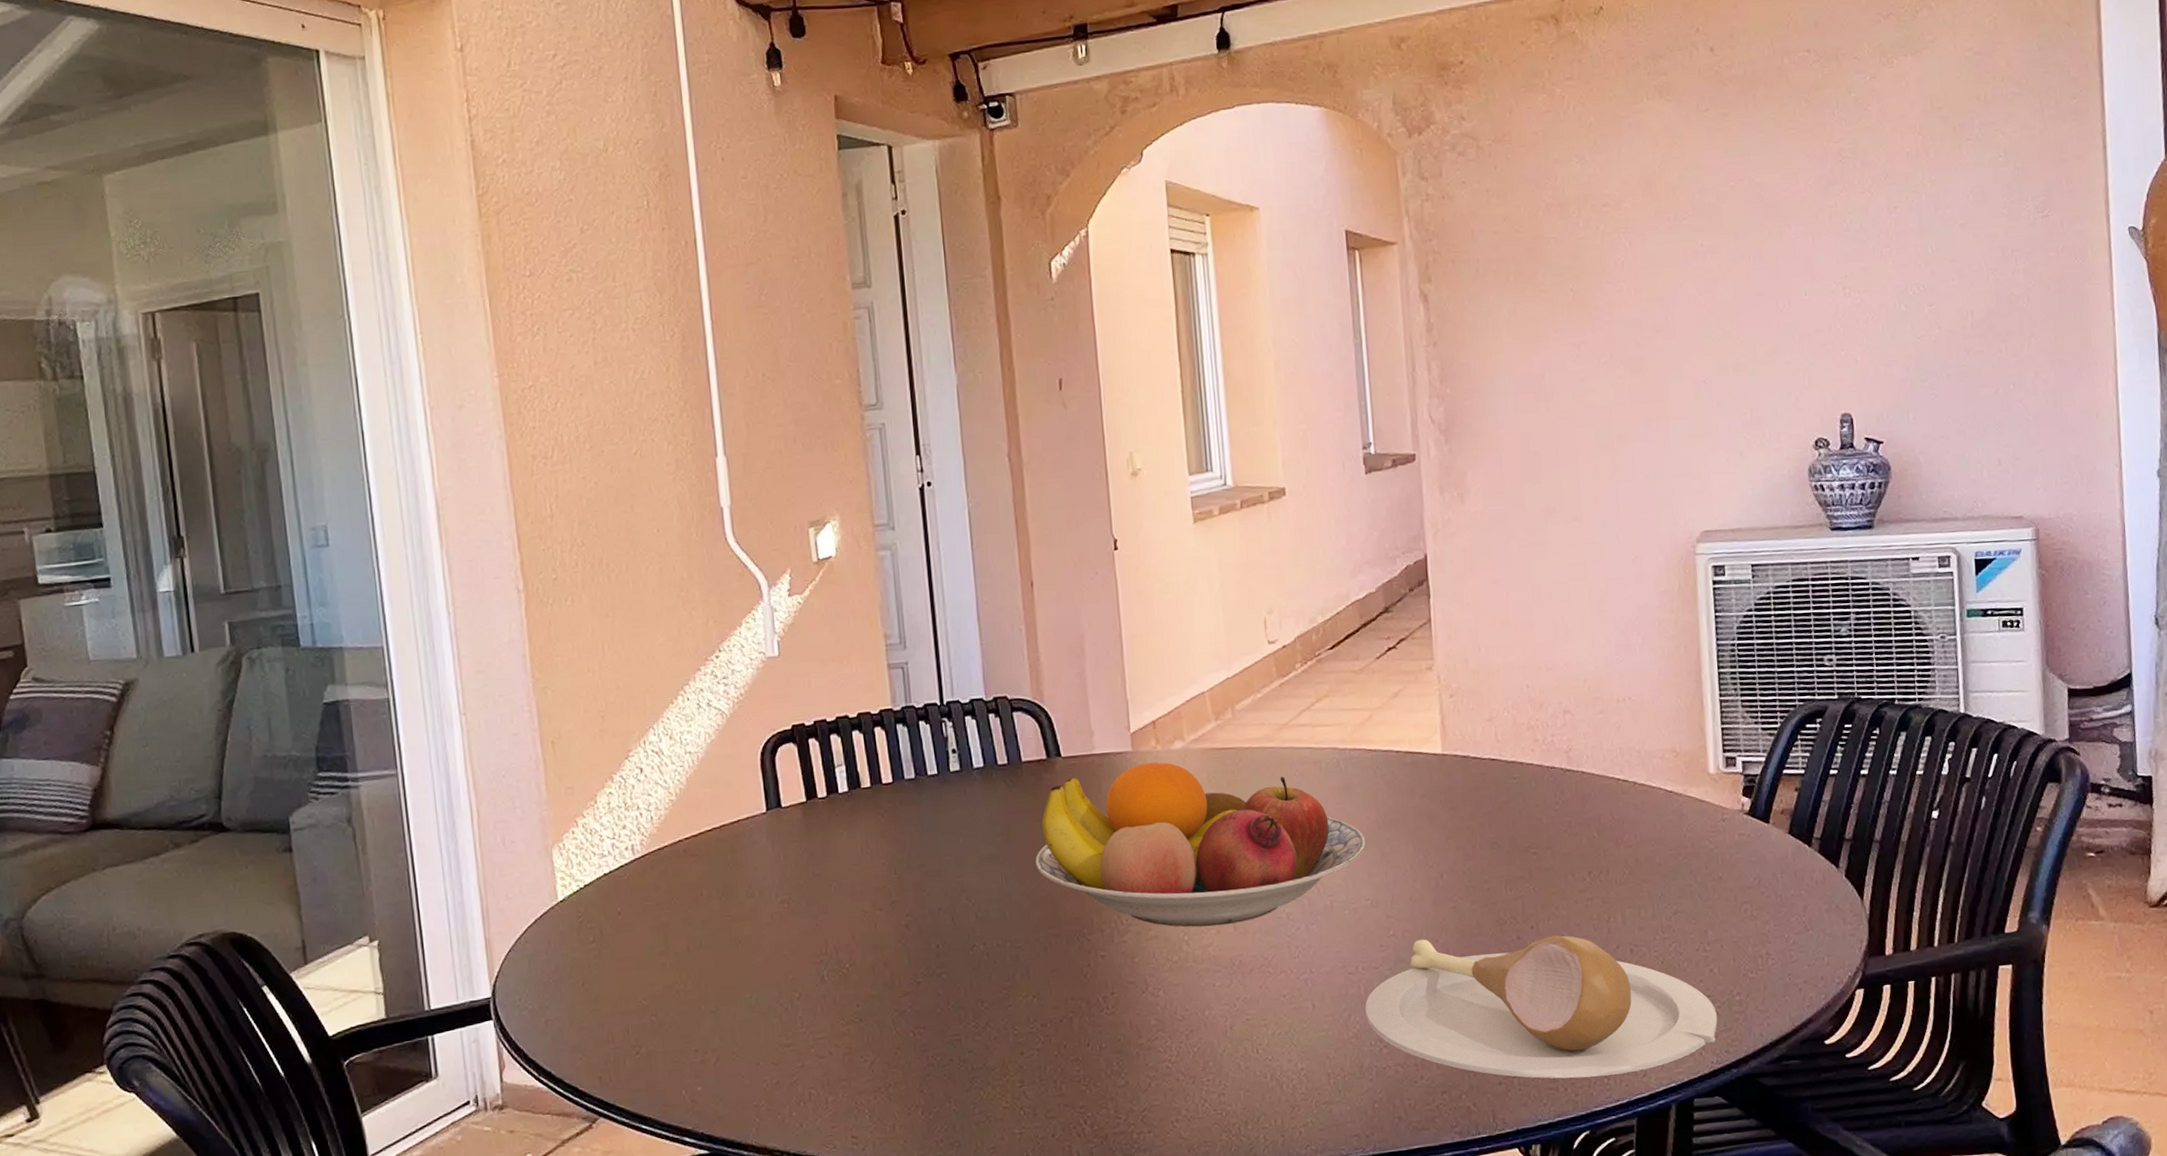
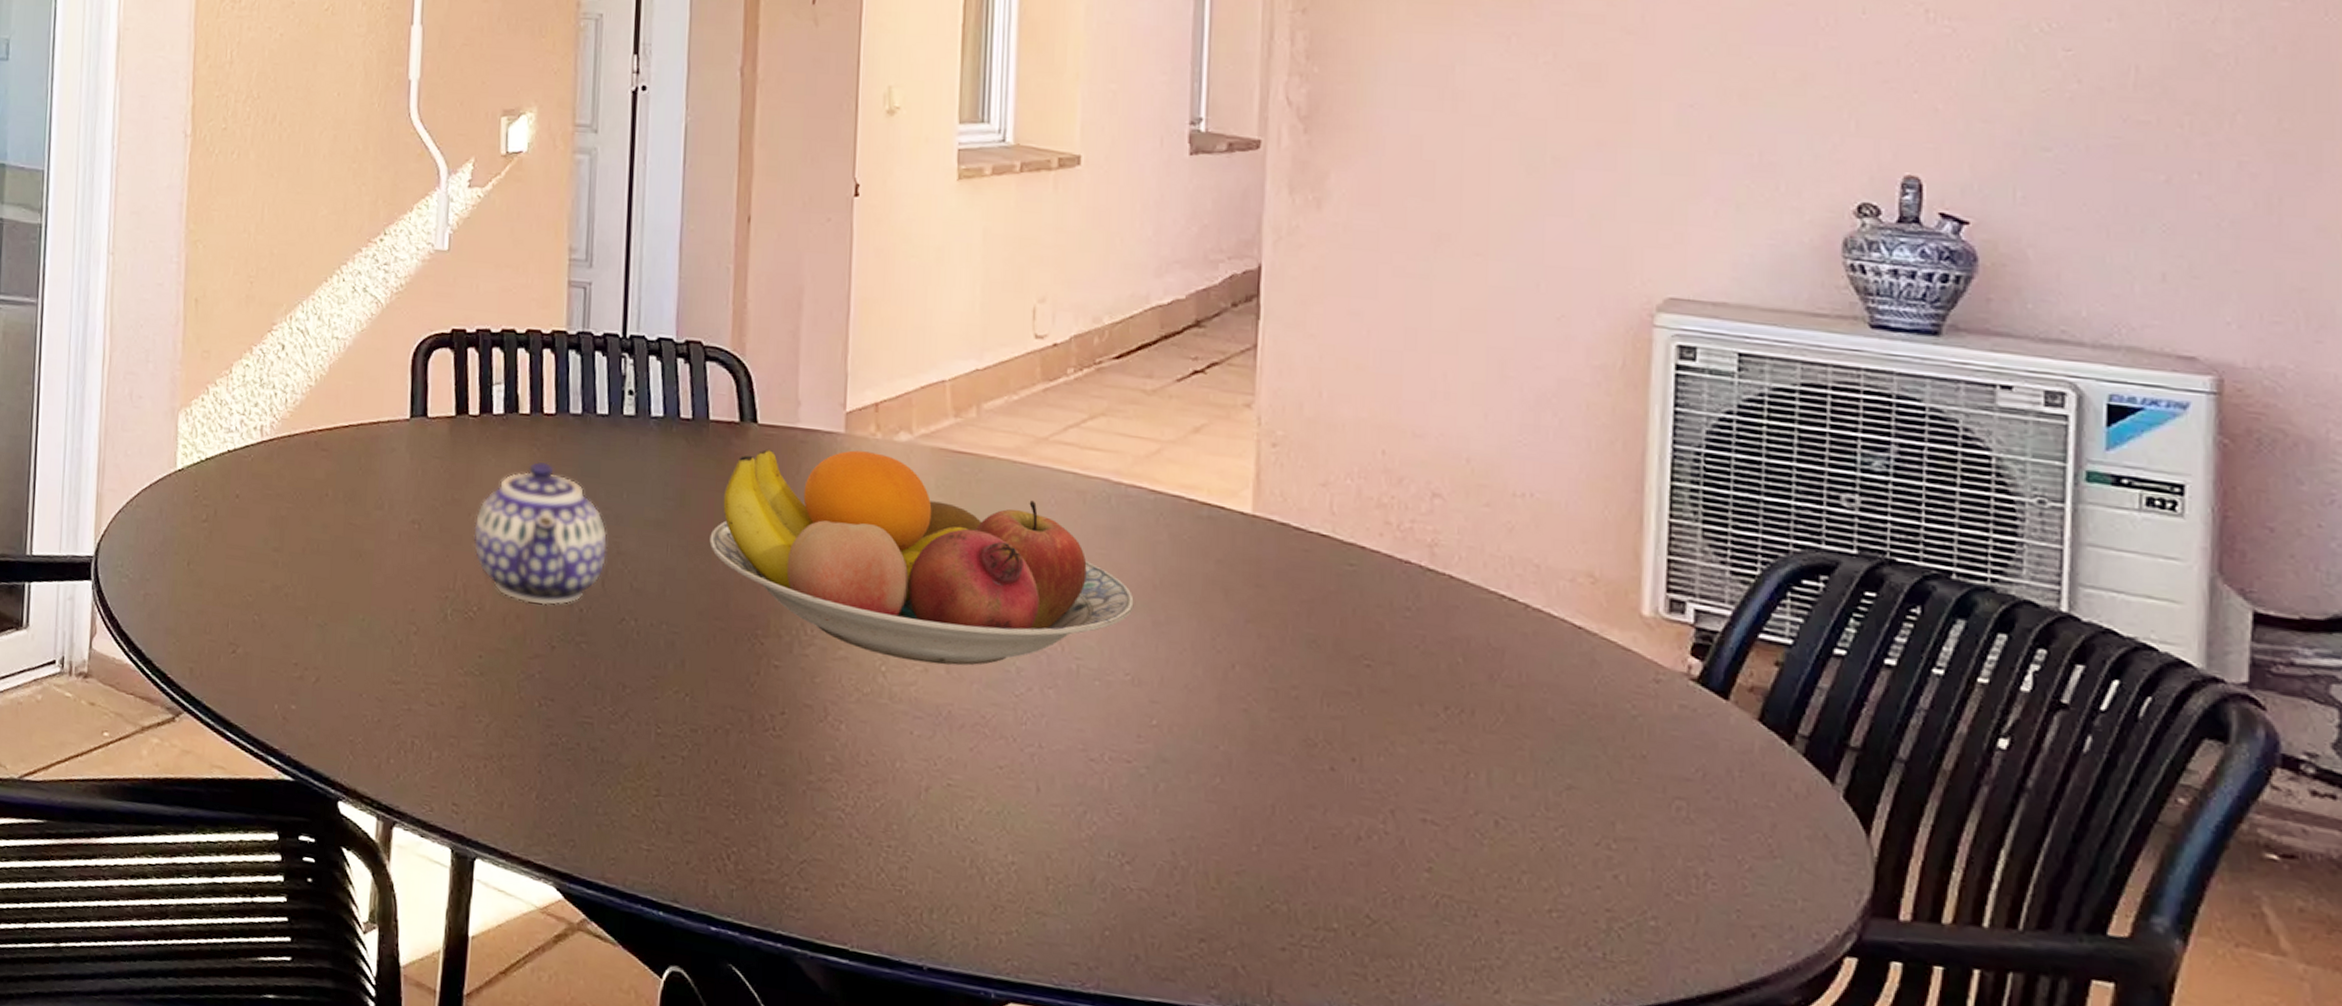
teapot: none [836,825,953,950] -> present [474,461,607,605]
plate: present [1365,935,1718,1079] -> none [1106,739,1618,985]

